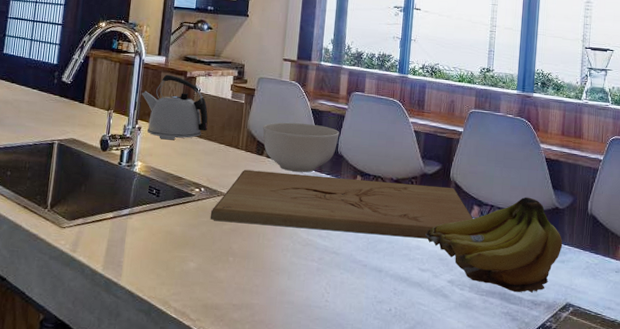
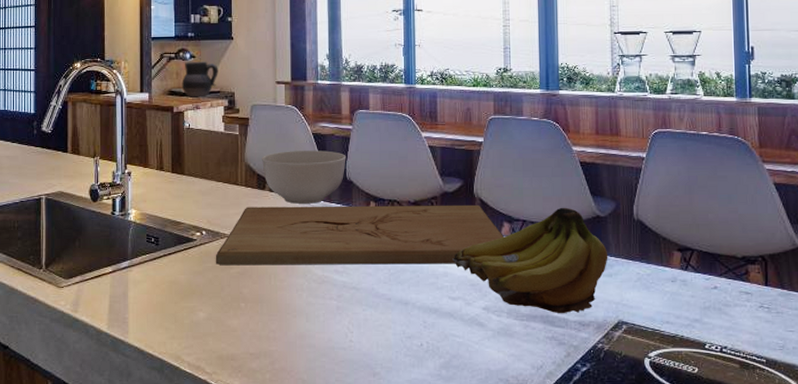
kettle: present [141,74,208,140] -> none [127,112,203,183]
ceramic jug: none [197,32,232,67] -> present [182,61,218,99]

